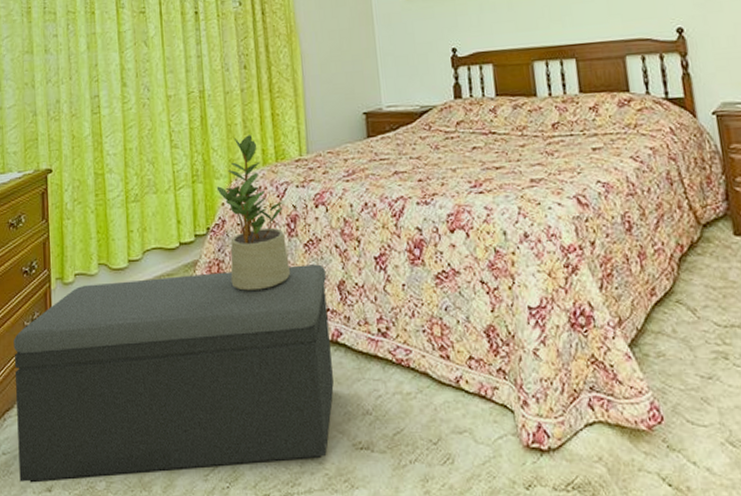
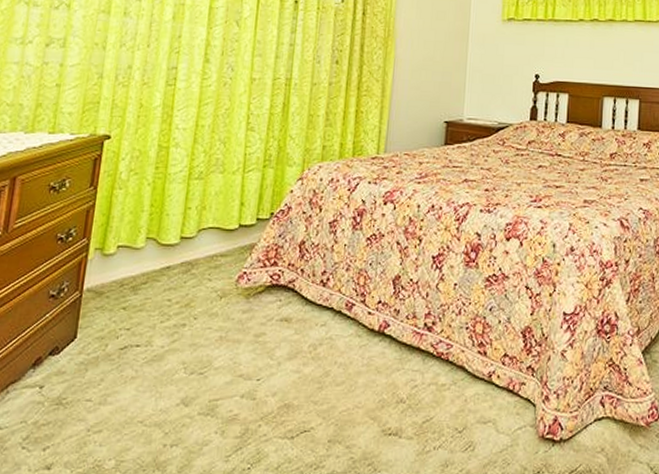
storage bench: present [13,264,334,483] -> none [14,257,384,460]
potted plant: present [216,135,290,291] -> none [287,127,354,278]

